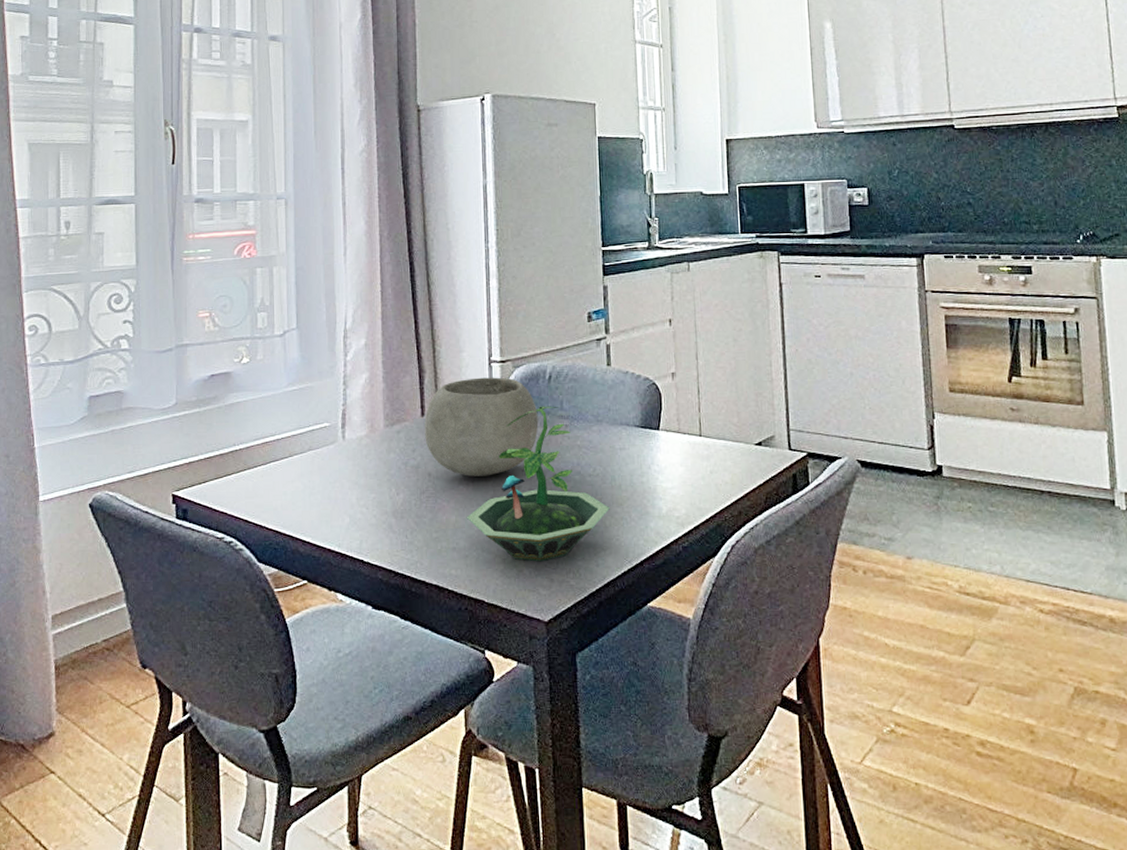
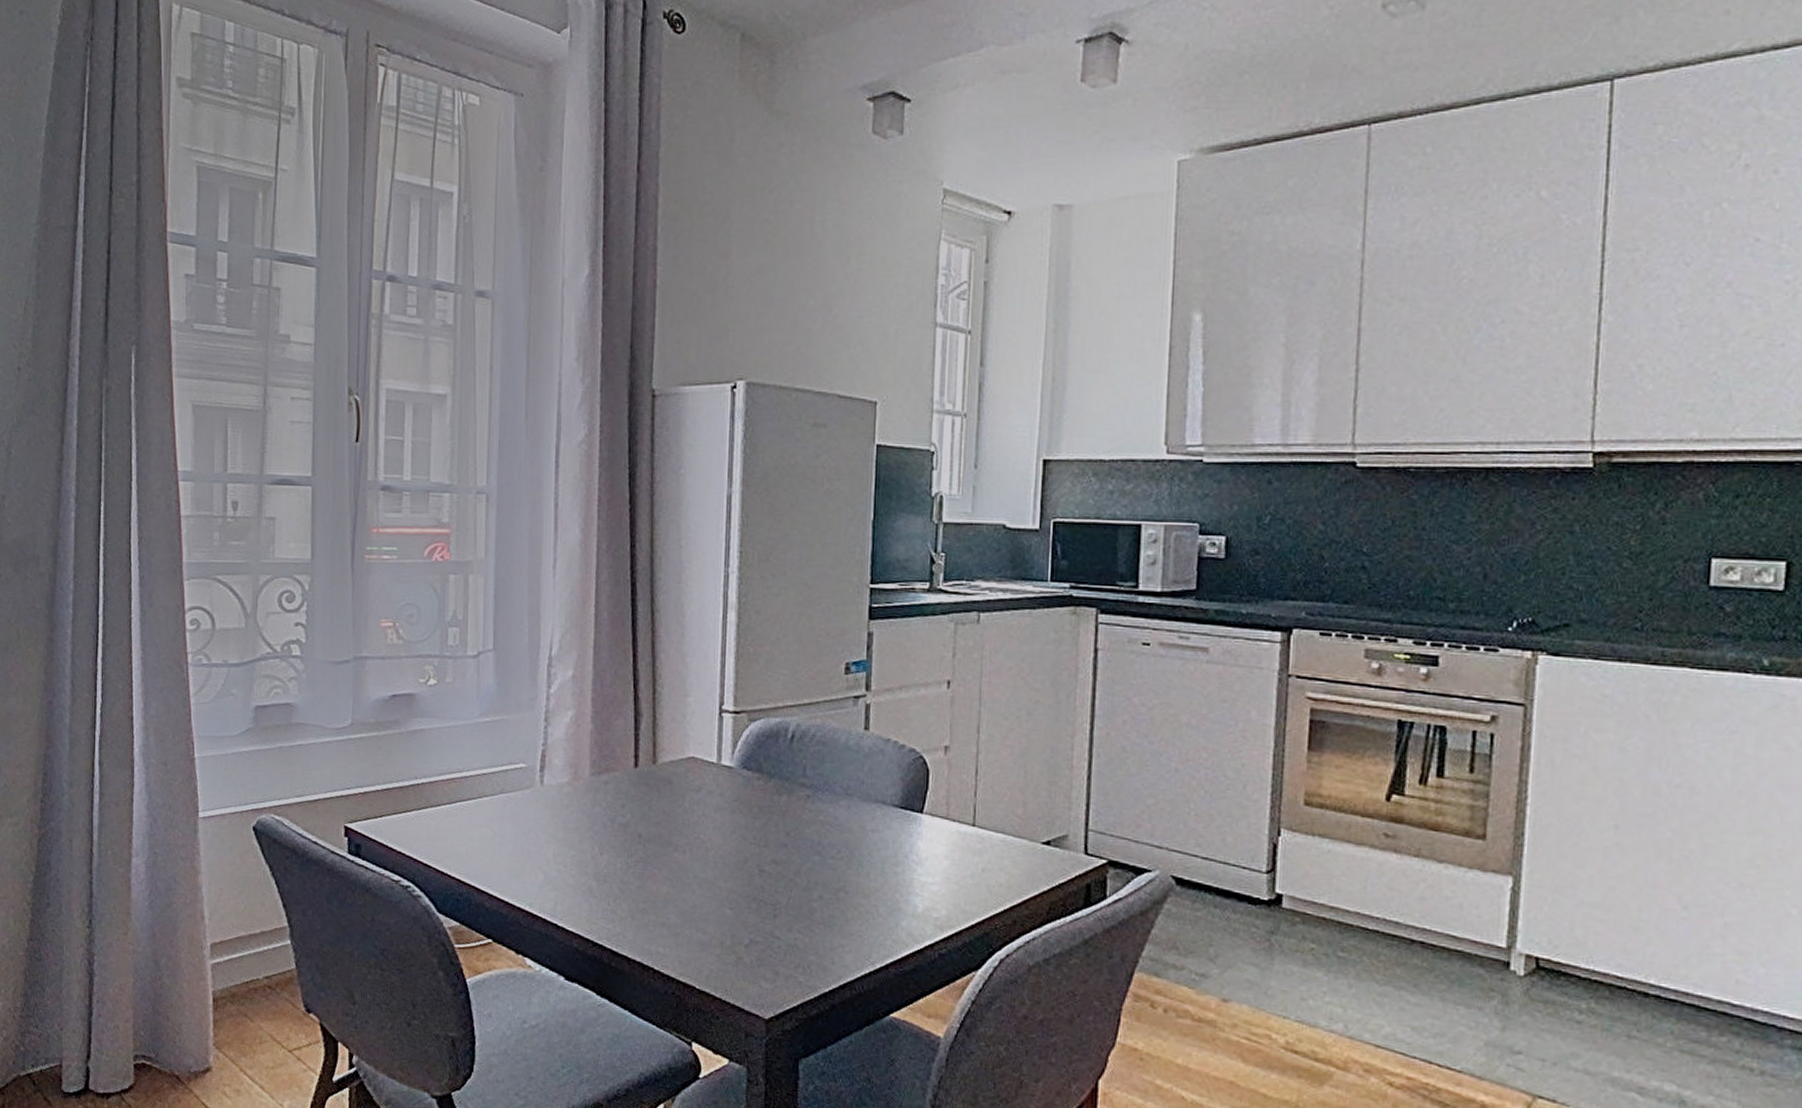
bowl: present [424,377,539,477] -> none [637,728,775,845]
terrarium: present [466,406,610,562] -> none [680,770,853,951]

